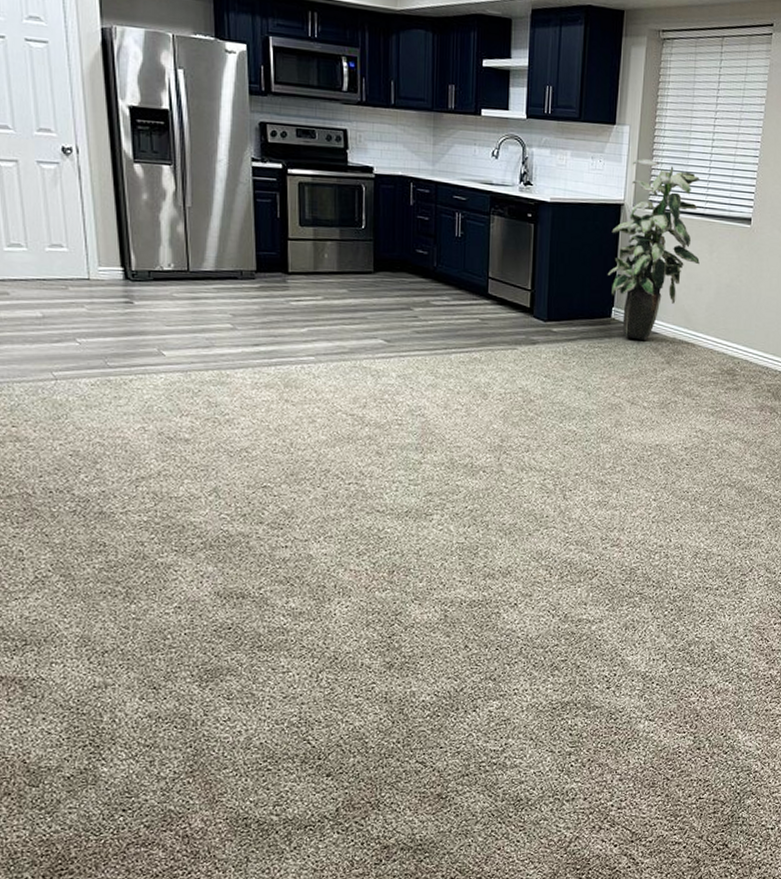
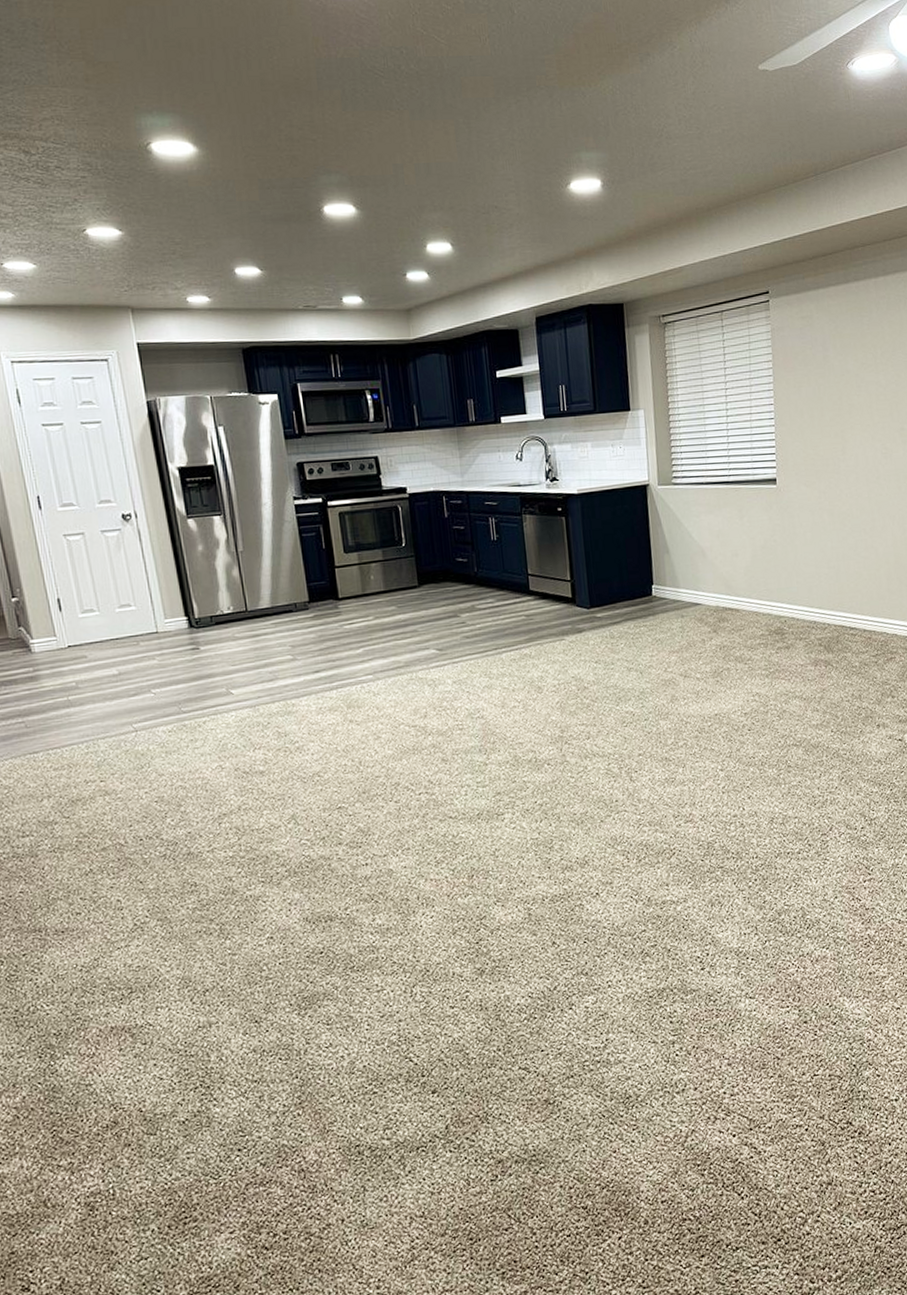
indoor plant: present [607,159,700,341] -> none [641,438,732,614]

